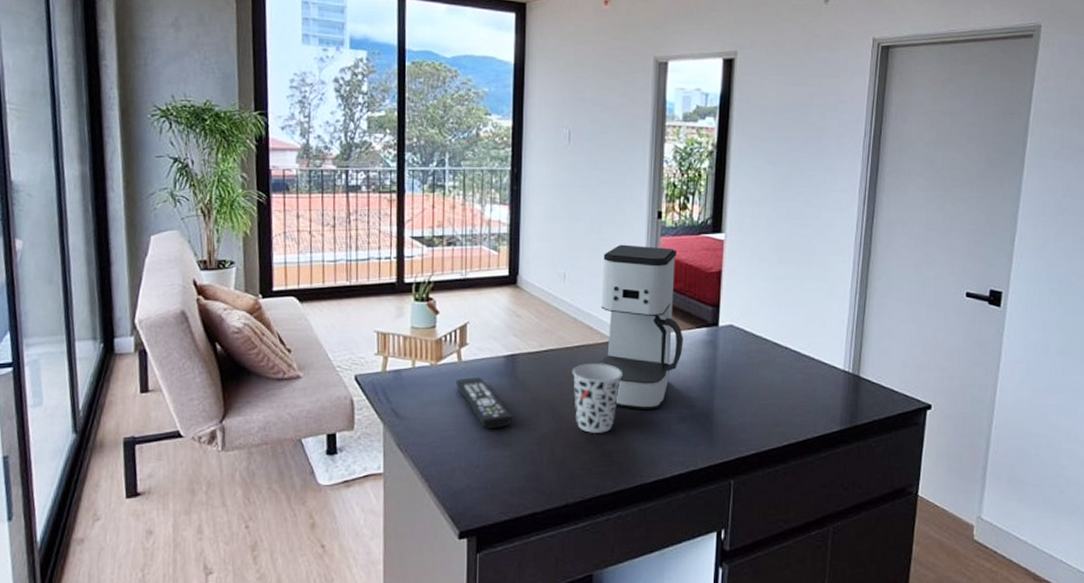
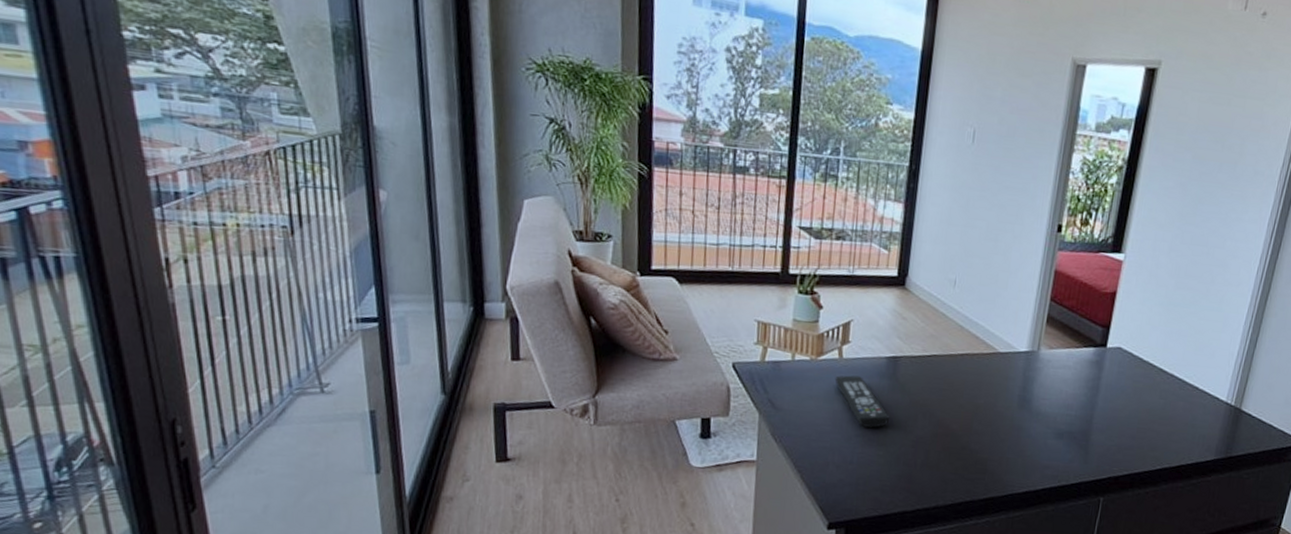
cup: present [572,364,622,433] -> none [953,372,1004,442]
coffee maker: present [598,244,683,409] -> none [980,255,1073,423]

